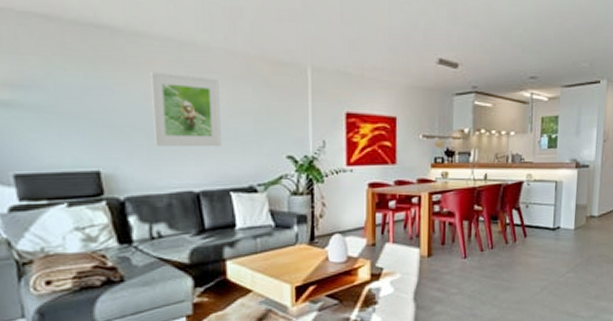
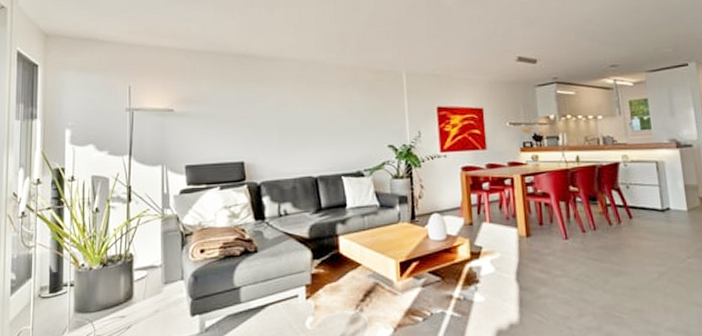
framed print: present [150,71,221,147] -> none [283,84,335,141]

